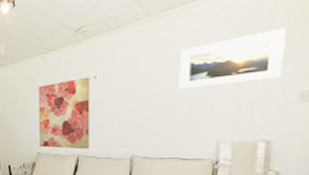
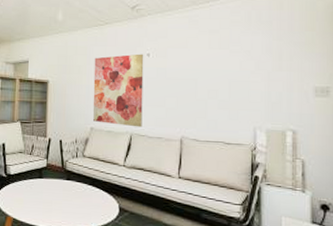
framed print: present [179,27,287,89] -> none [221,30,301,75]

